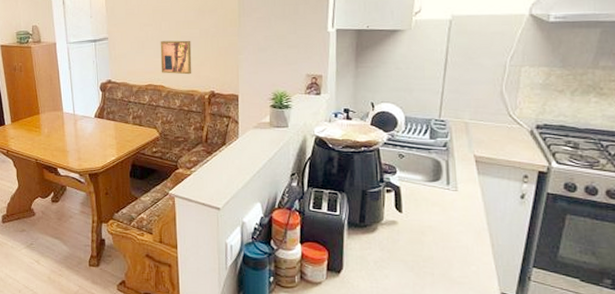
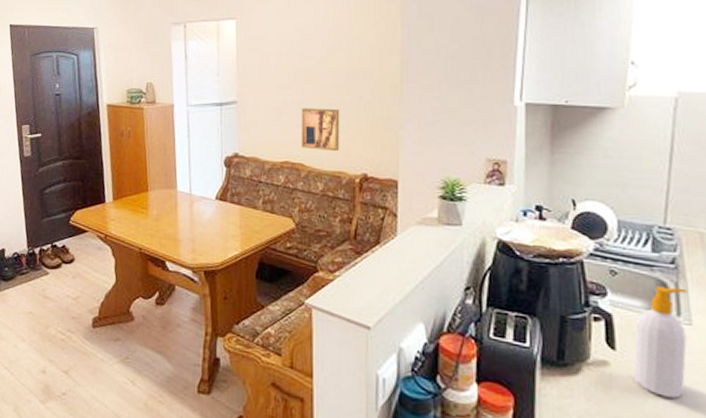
soap bottle: none [415,164,454,244] -> present [634,286,687,398]

